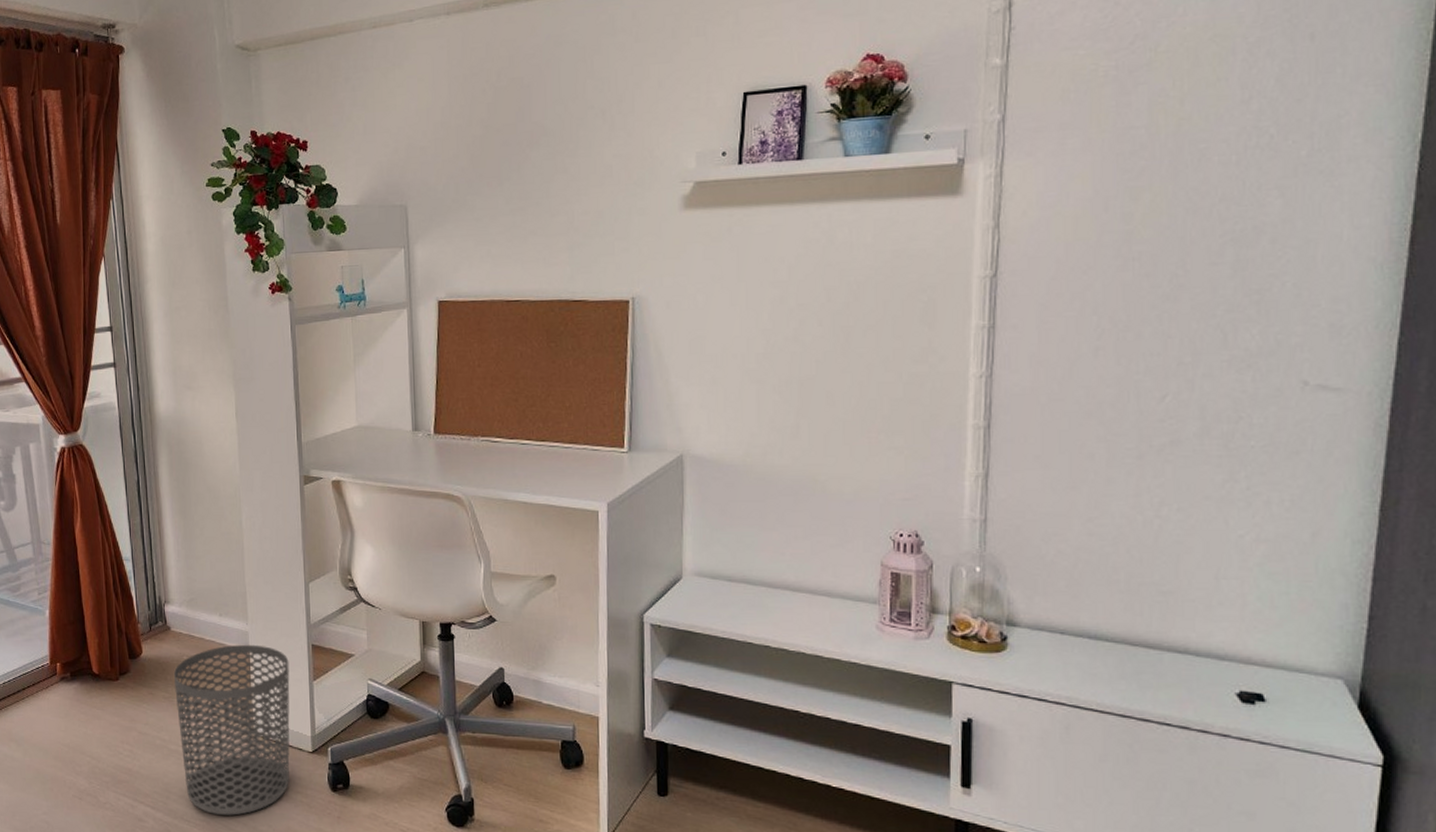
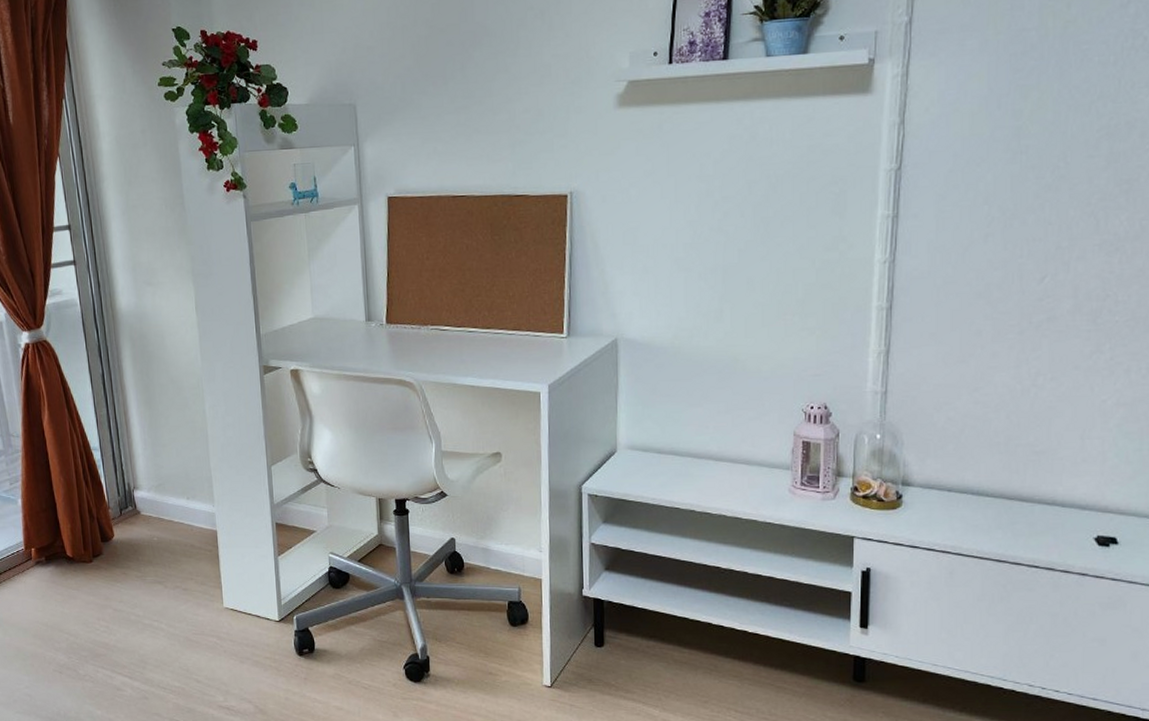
waste bin: present [173,644,290,816] -> none [145,525,259,681]

